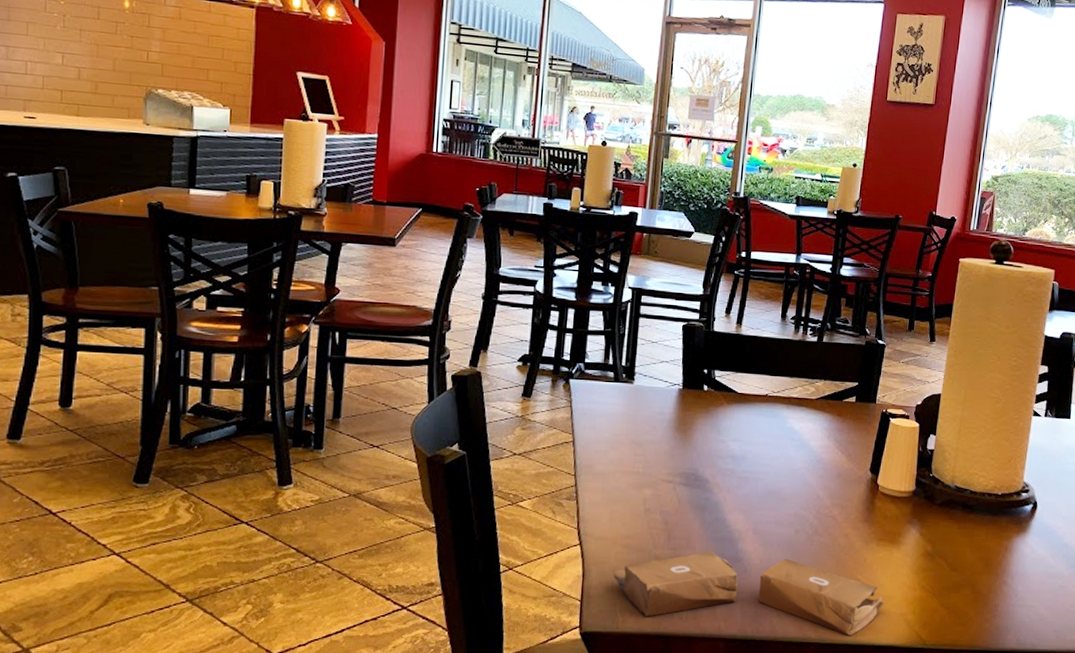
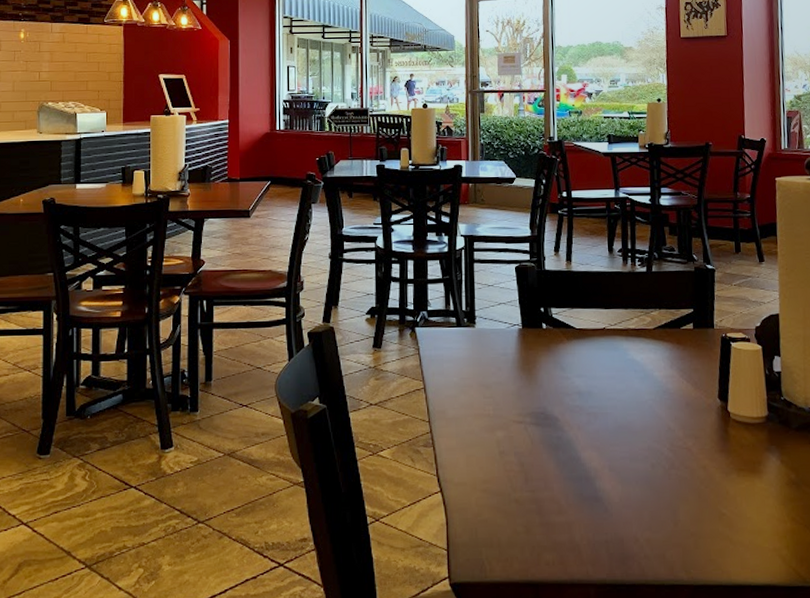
paper bag: present [613,551,884,636] -> none [475,491,755,576]

